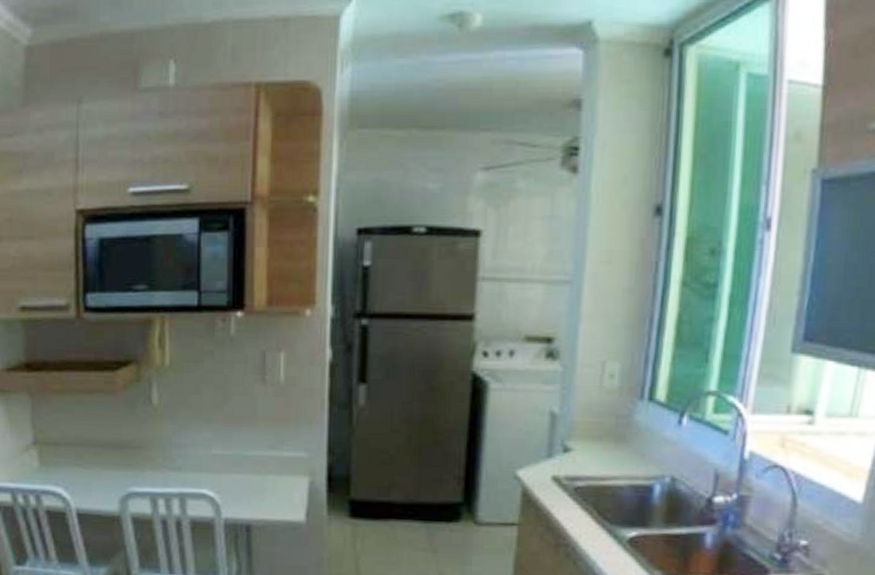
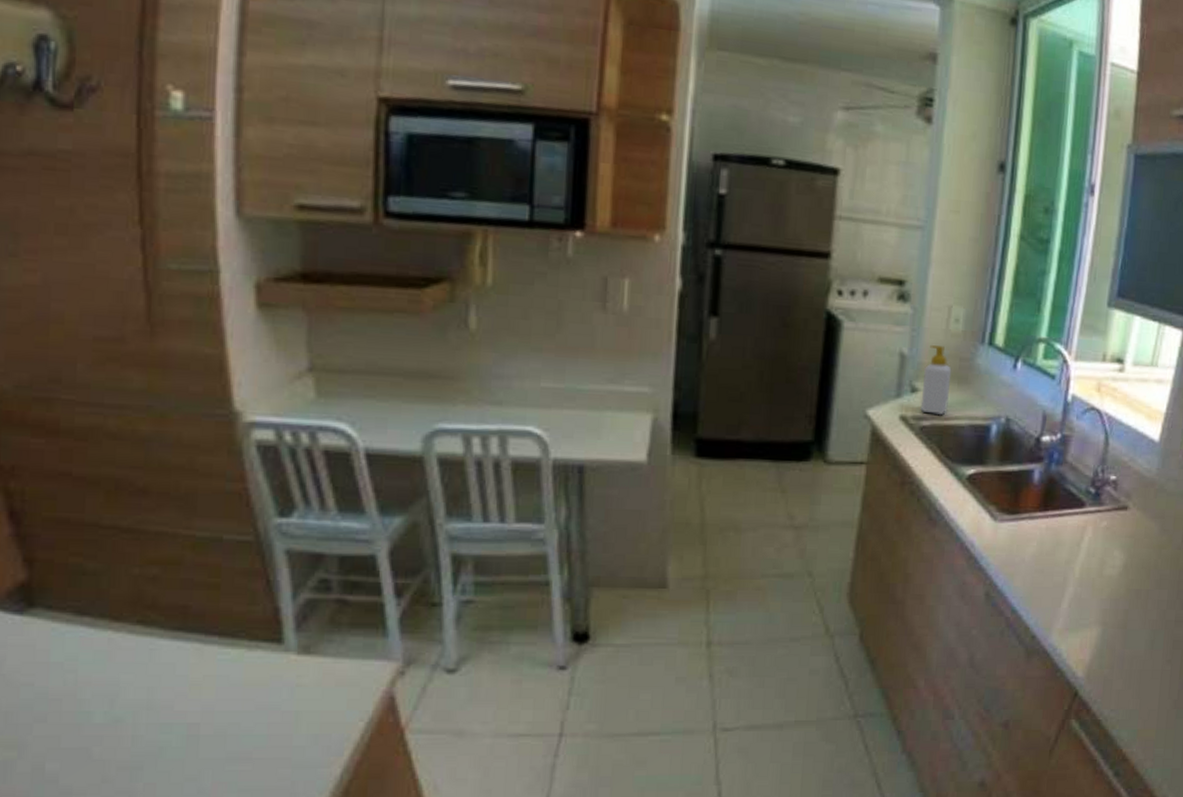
soap bottle: none [574,403,608,476] -> present [920,345,952,416]

